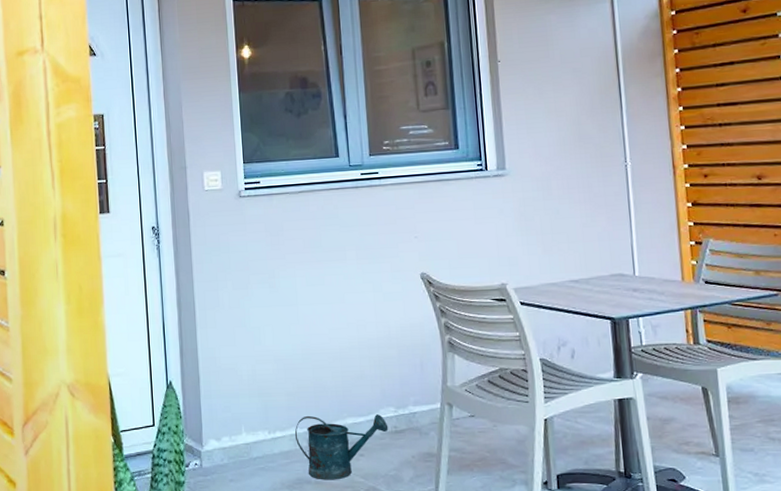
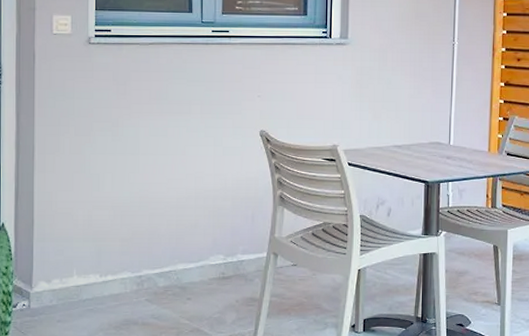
watering can: present [294,414,389,480] -> none [125,260,217,322]

